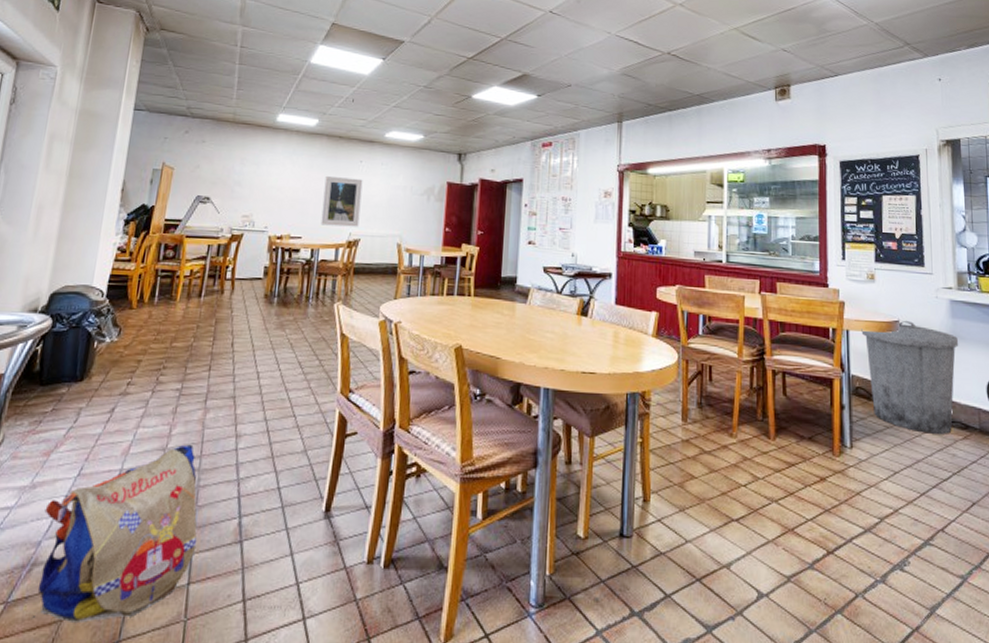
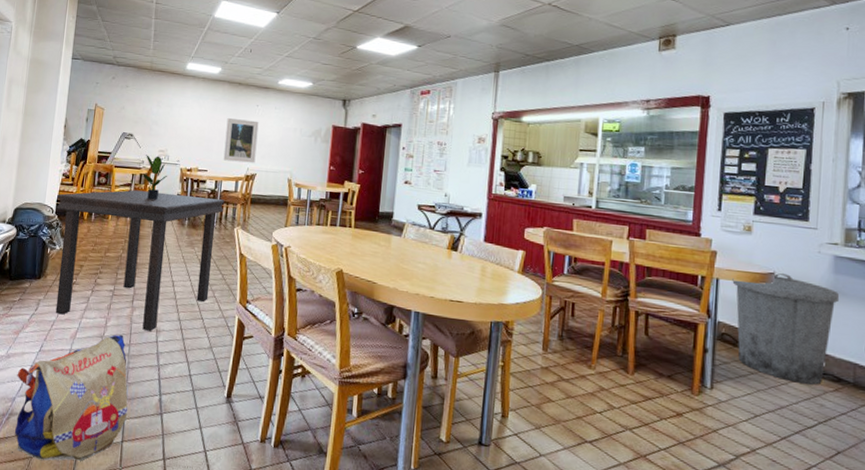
dining table: none [102,263,323,436] -> present [55,190,225,331]
potted plant: none [221,221,252,275] -> present [143,155,167,200]

